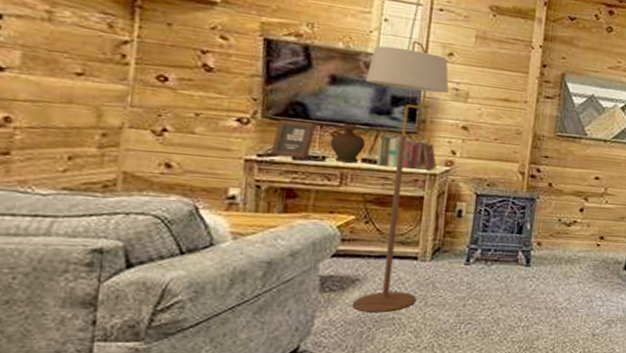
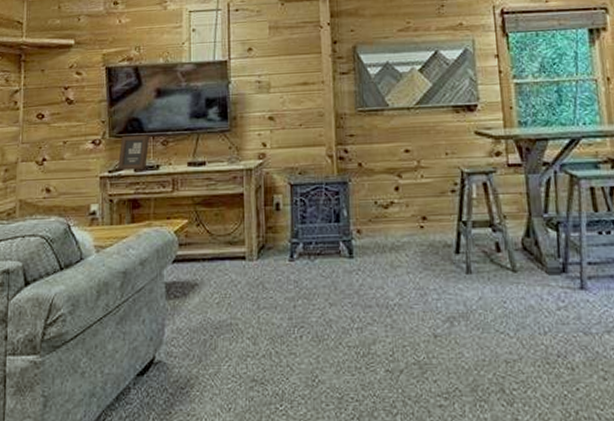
decorative vase: present [330,124,366,163] -> none [161,131,190,169]
floor lamp: present [351,40,449,313] -> none [183,42,252,319]
books: present [376,134,437,171] -> none [199,135,251,169]

